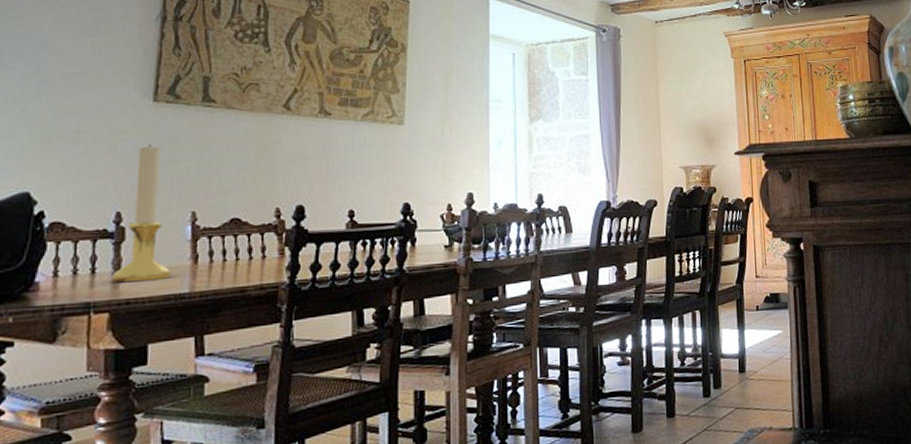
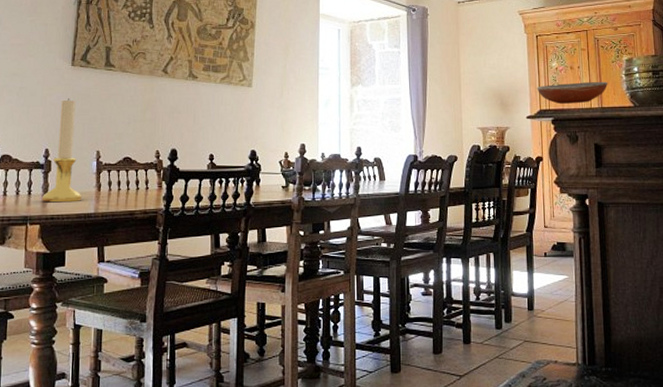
decorative bowl: none [745,112,823,137] -> present [537,82,608,104]

